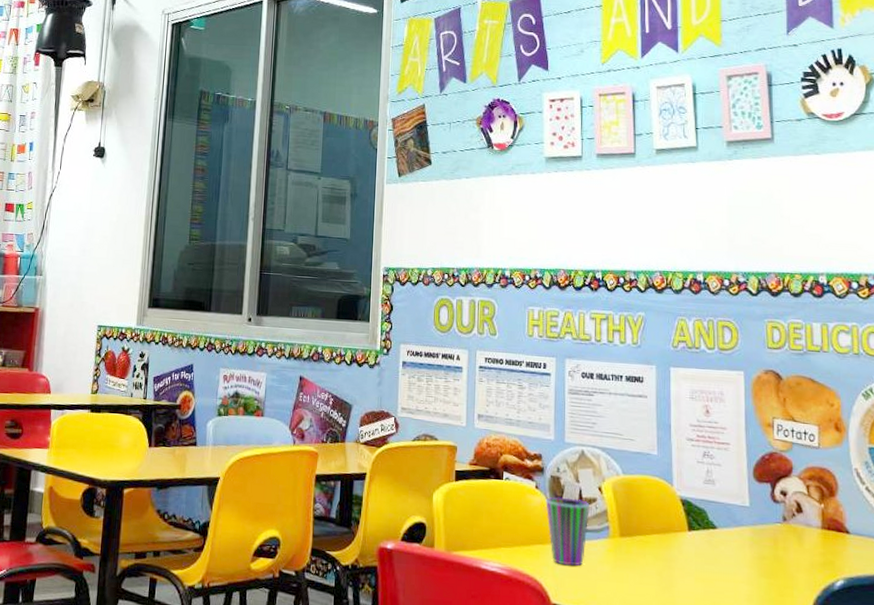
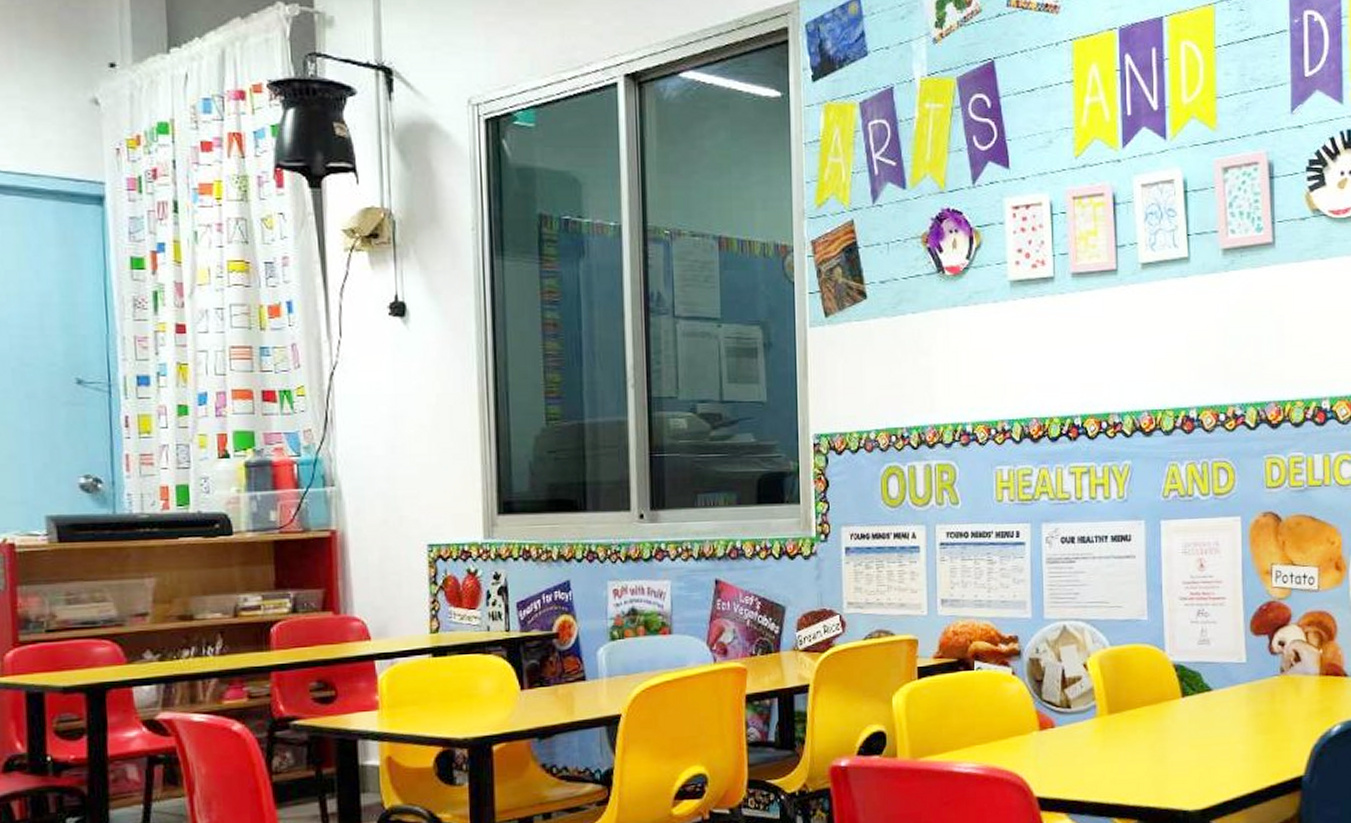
cup: present [545,497,591,567] -> none [1024,680,1075,754]

